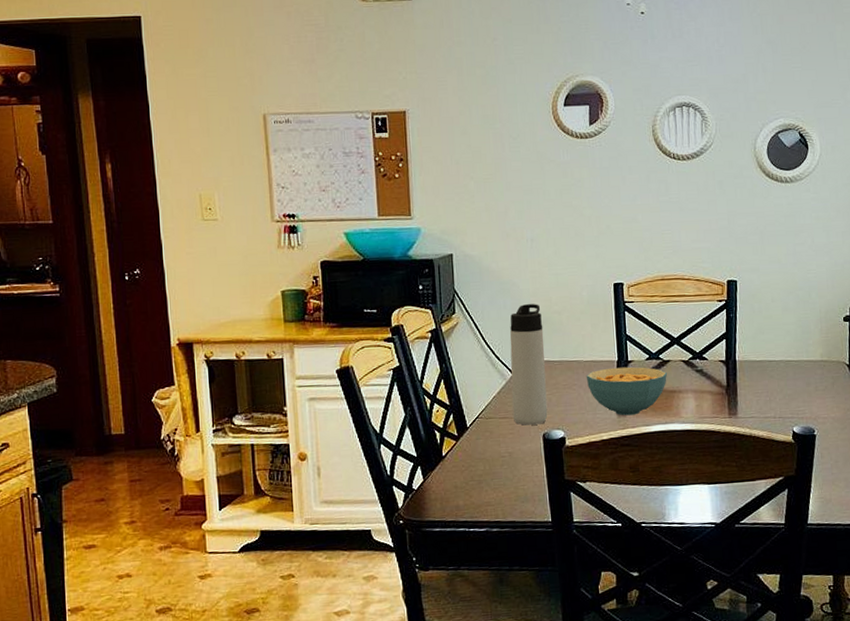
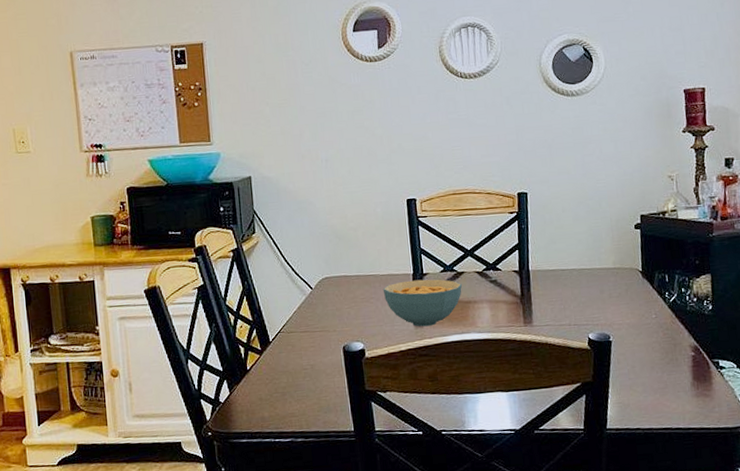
thermos bottle: present [510,304,548,426] -> none [308,221,347,339]

